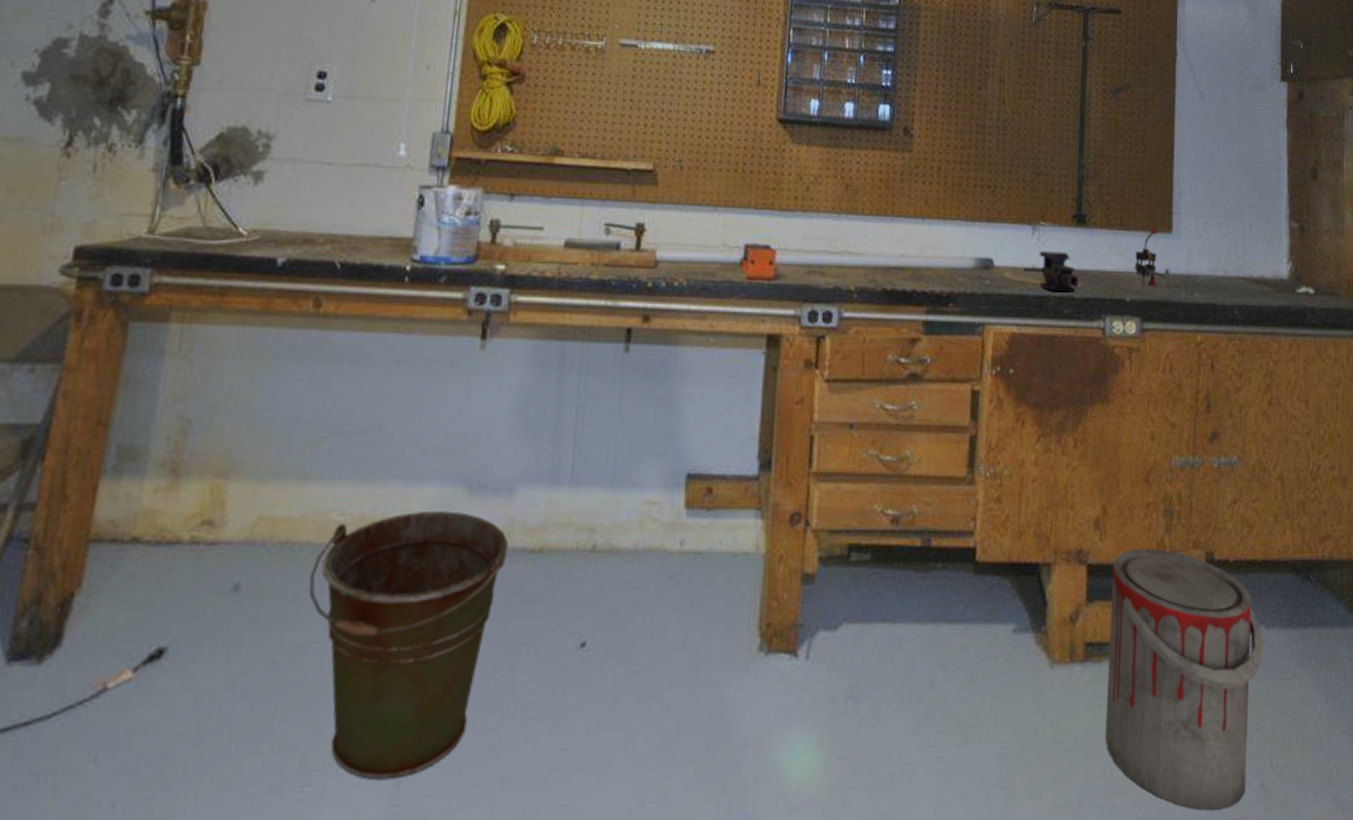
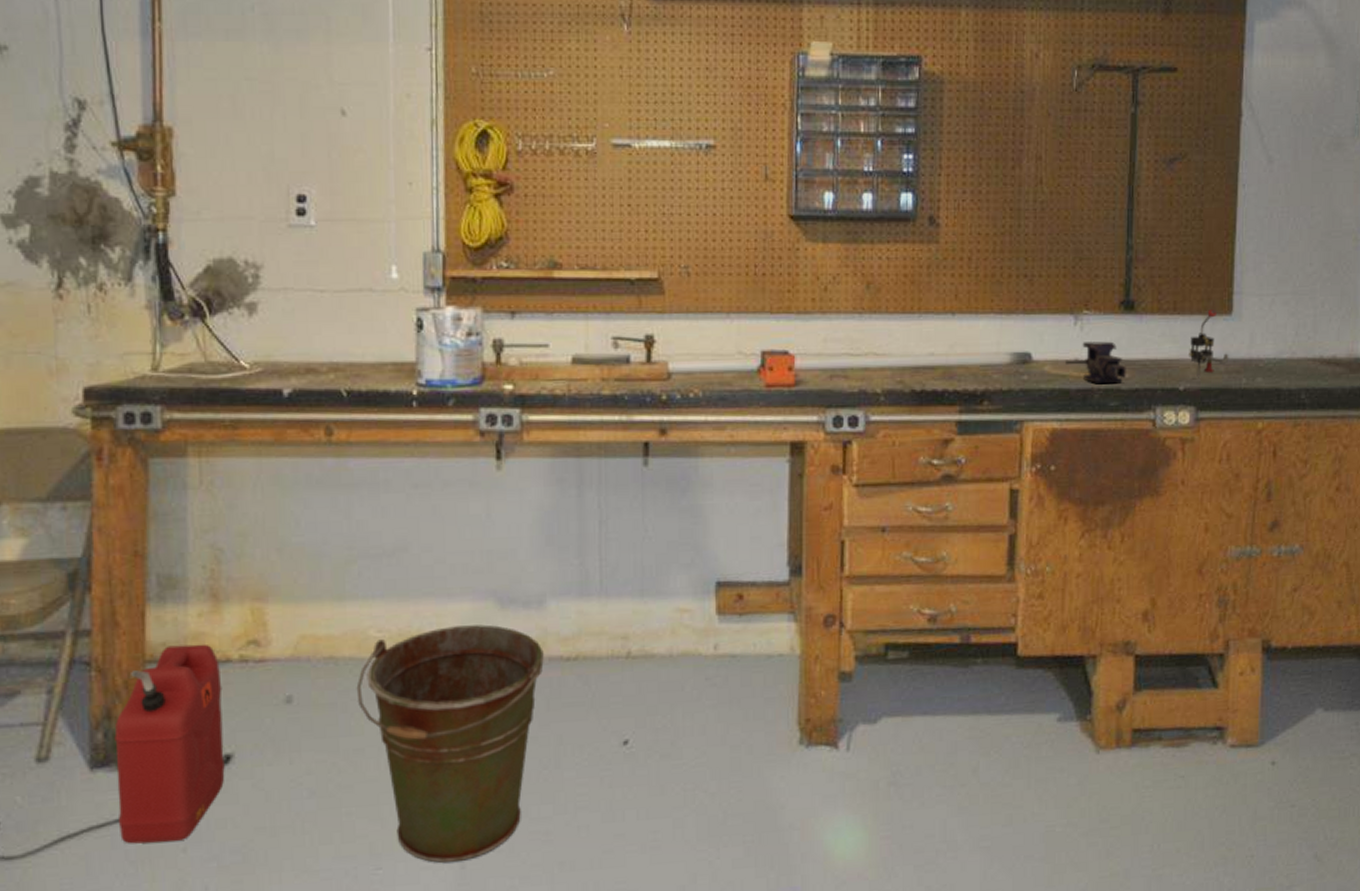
fuel can: none [26,522,168,752] -> present [114,644,225,844]
paint can: present [1105,548,1265,811] -> none [1152,638,1323,879]

